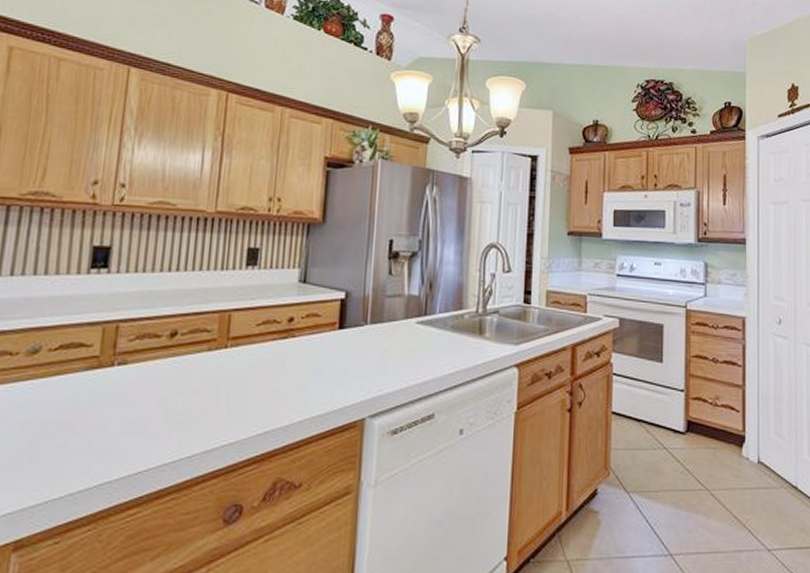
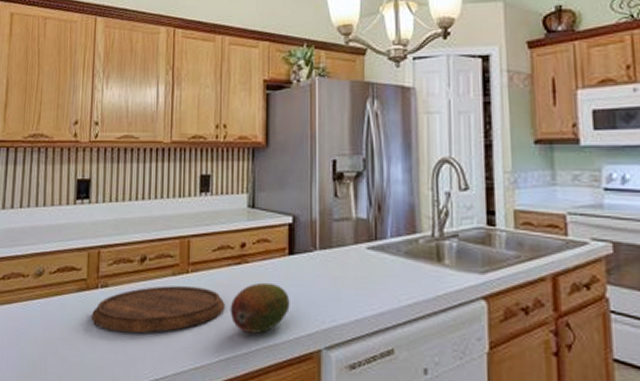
cutting board: none [103,361,267,412] -> present [92,285,225,333]
fruit: none [272,356,337,406] -> present [230,282,290,334]

